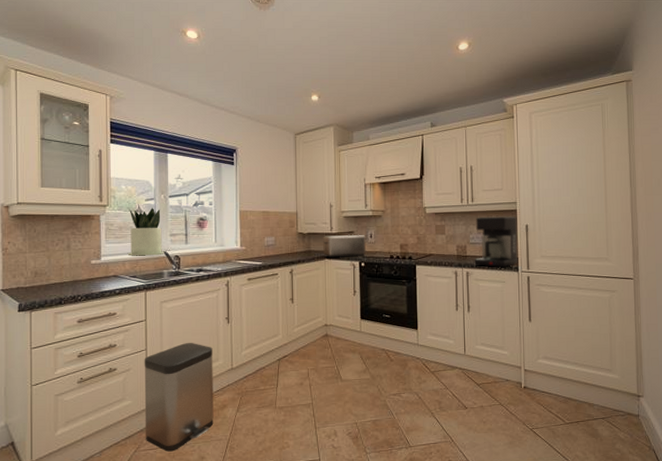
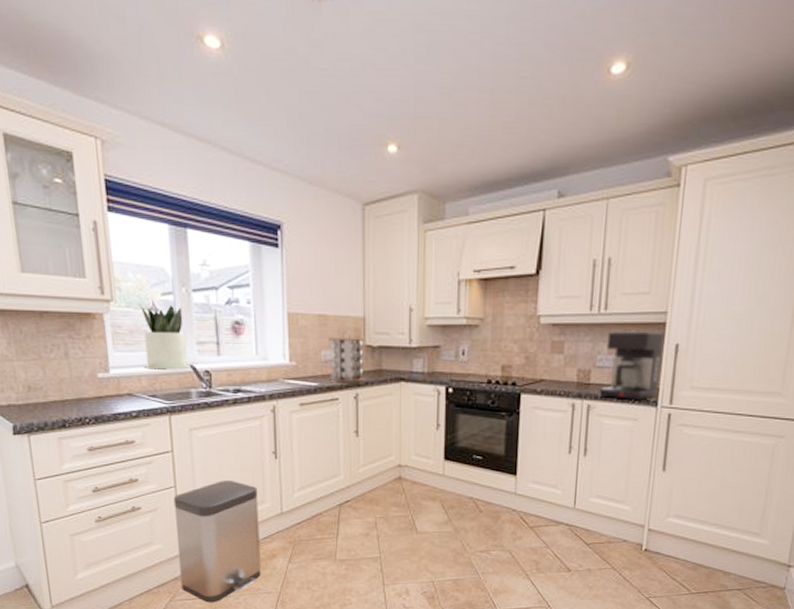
spice rack: none [270,222,298,262] -> present [328,330,365,383]
toaster: present [323,235,366,258] -> none [398,350,456,380]

